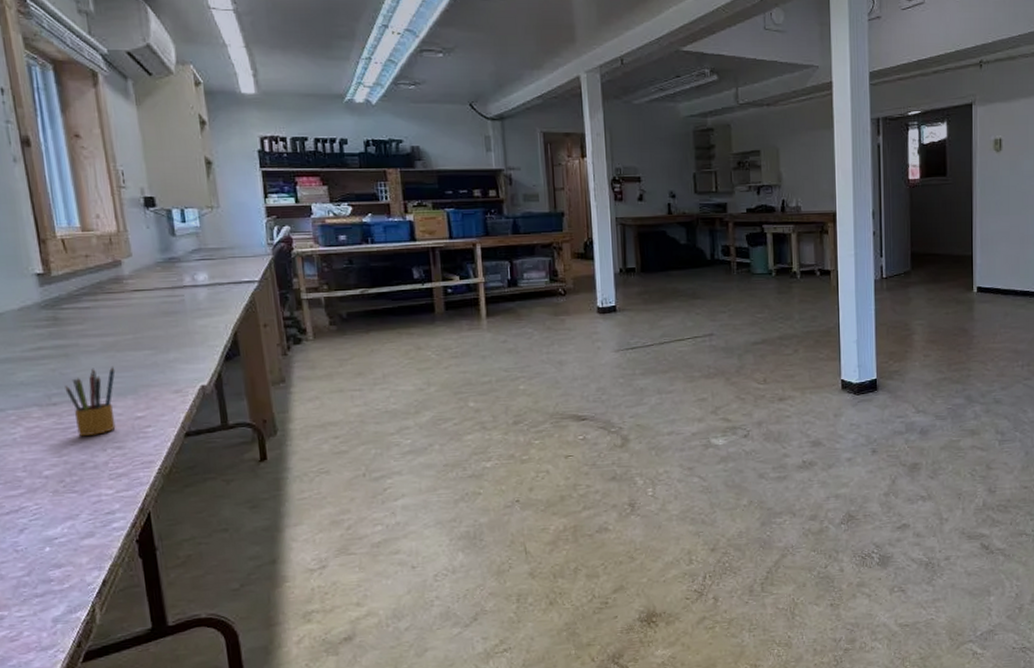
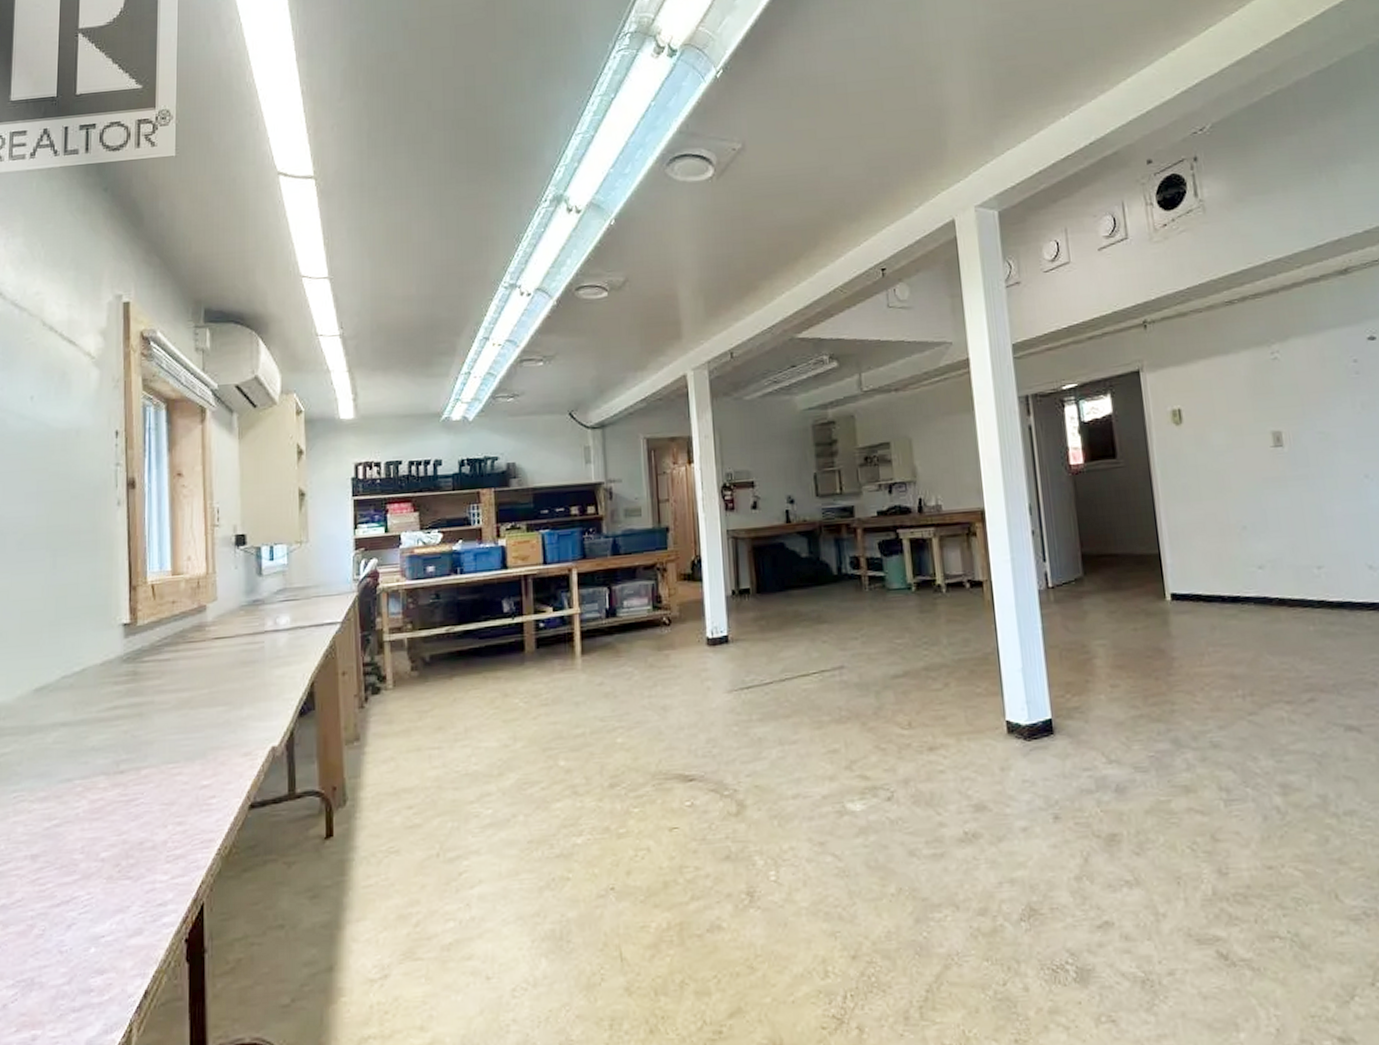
pencil box: present [65,365,116,437] -> none [134,725,187,810]

